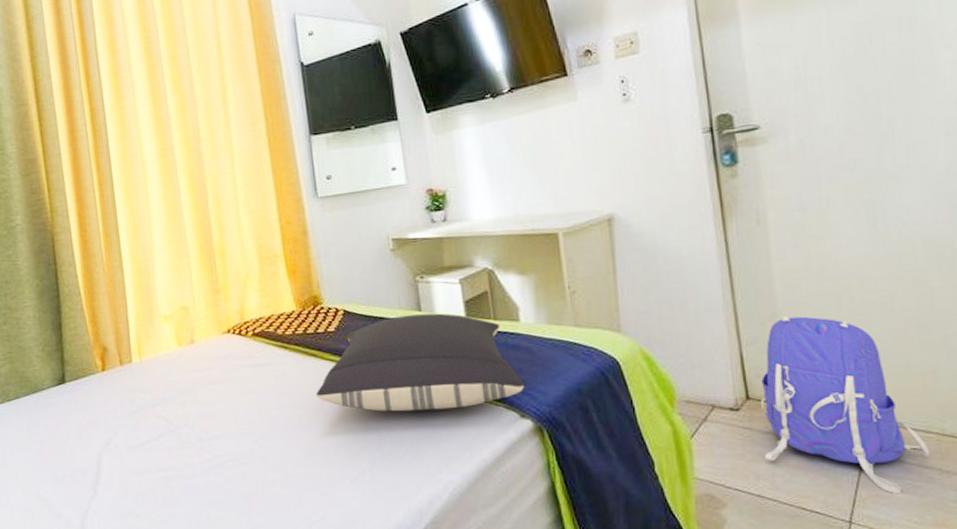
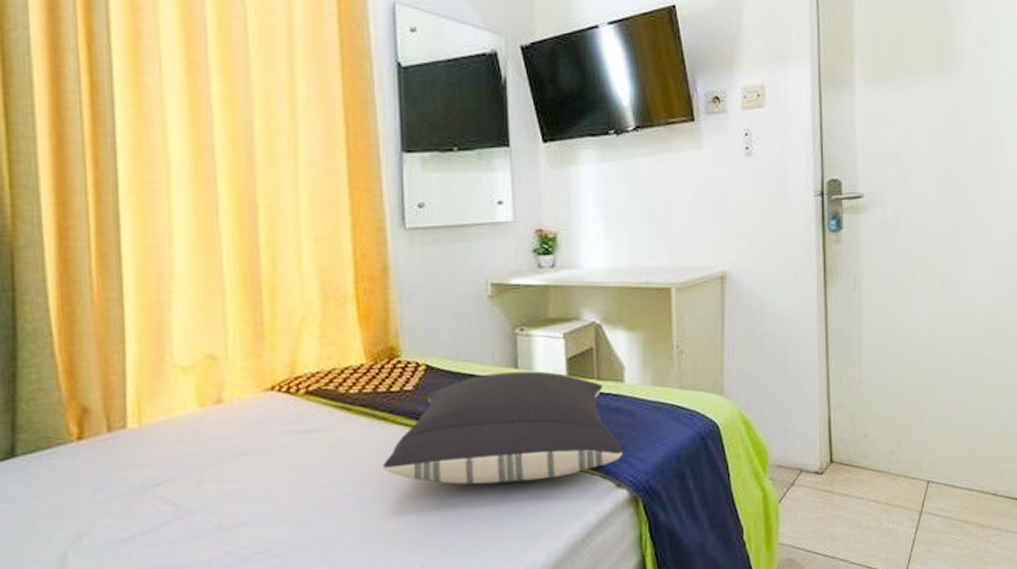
backpack: present [760,316,930,495] -> none [840,381,971,549]

